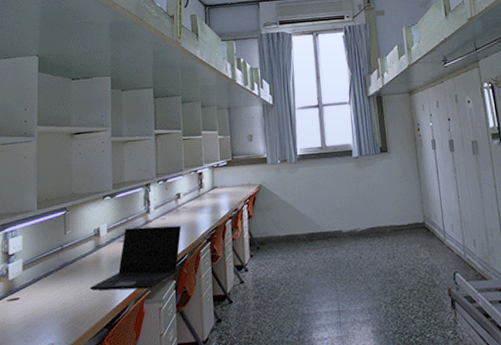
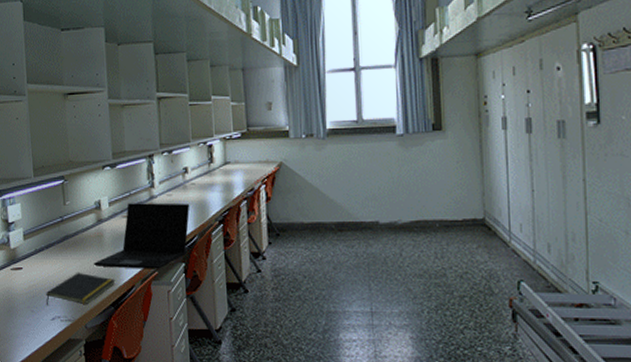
notepad: none [40,298,110,333] -> present [46,273,116,305]

